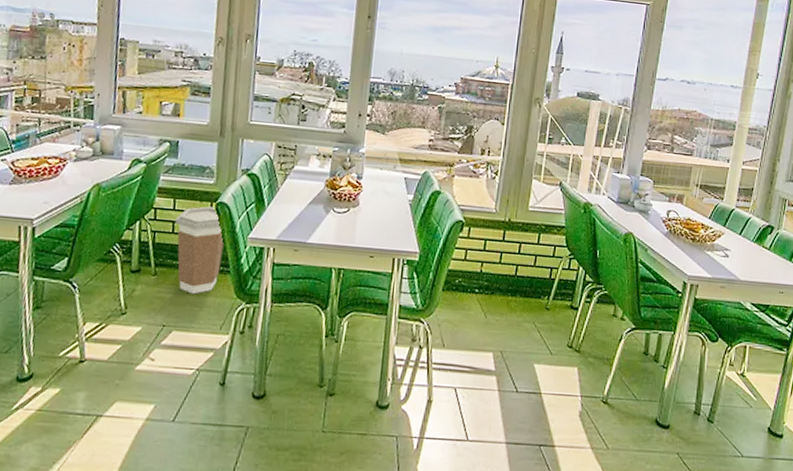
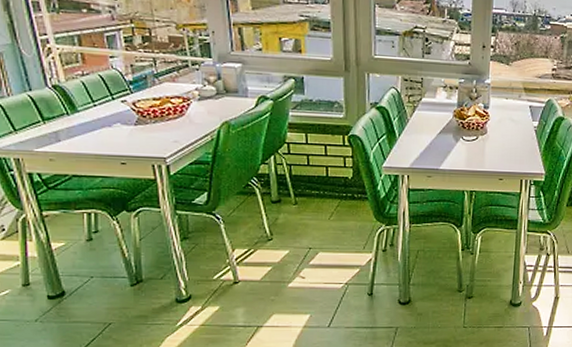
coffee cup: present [174,206,224,295] -> none [309,139,359,220]

